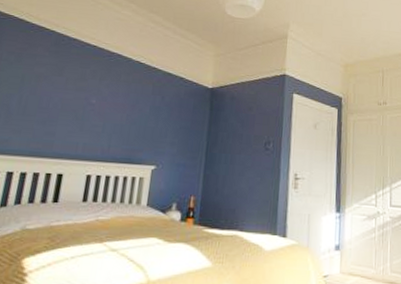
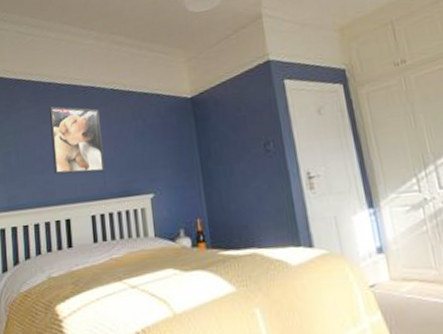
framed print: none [57,62,121,135] -> present [50,106,105,175]

